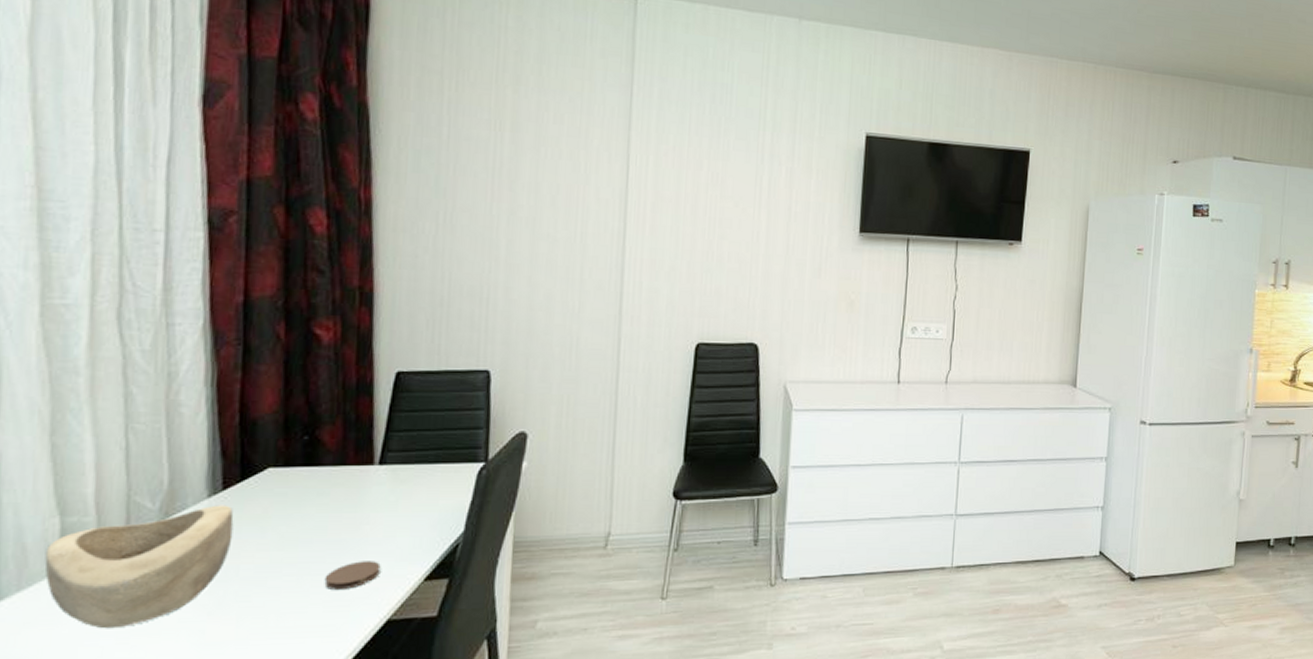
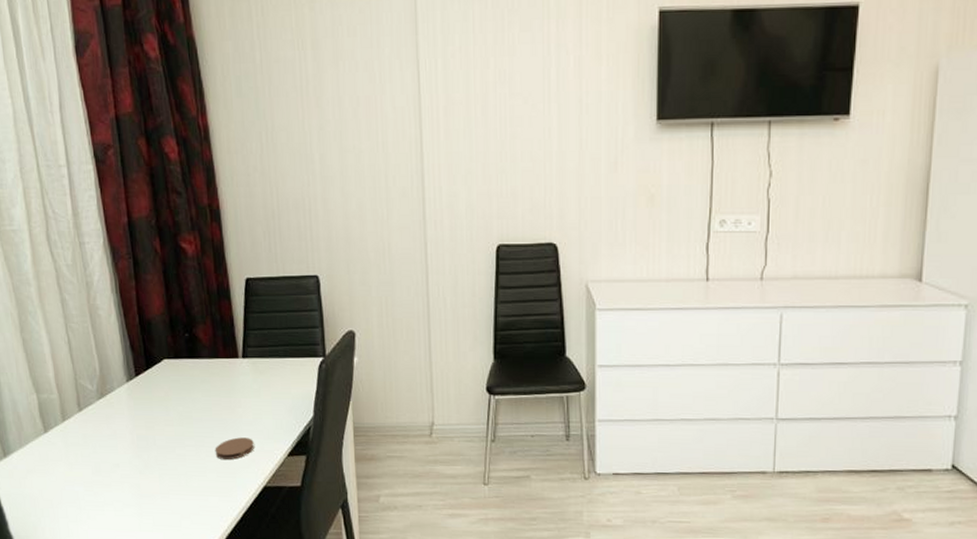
decorative bowl: present [44,505,234,629] -> none [32,388,148,479]

